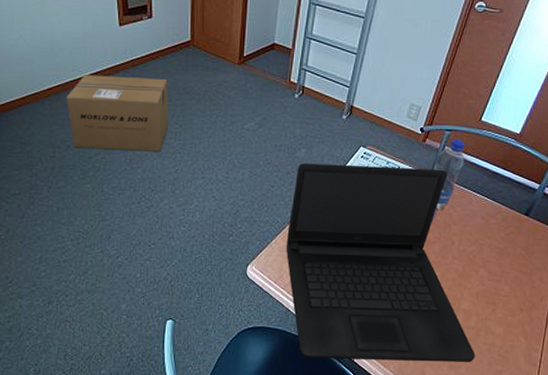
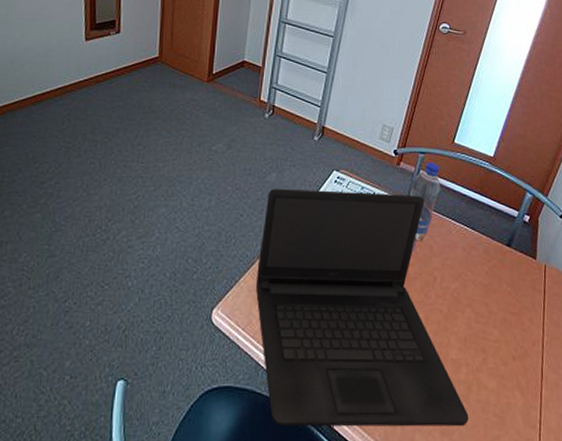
box: present [66,75,169,152] -> none [21,91,133,176]

